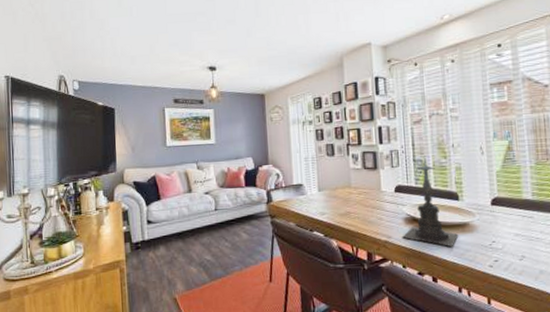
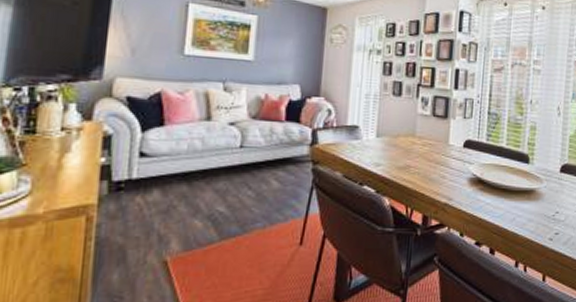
candle holder: present [402,156,459,246] -> none [464,109,524,214]

